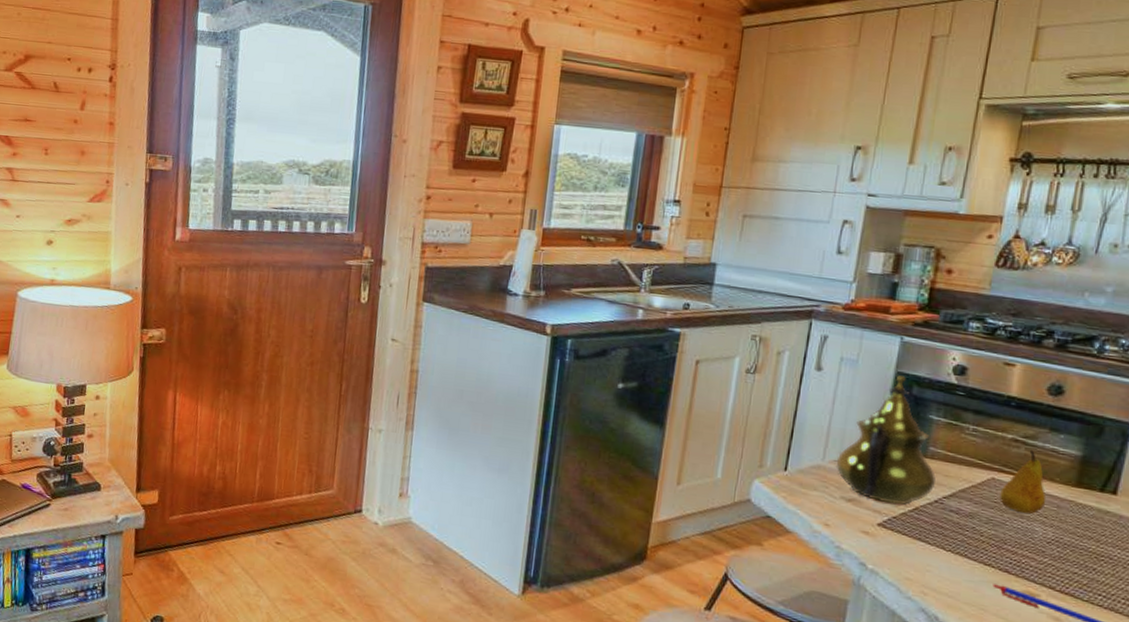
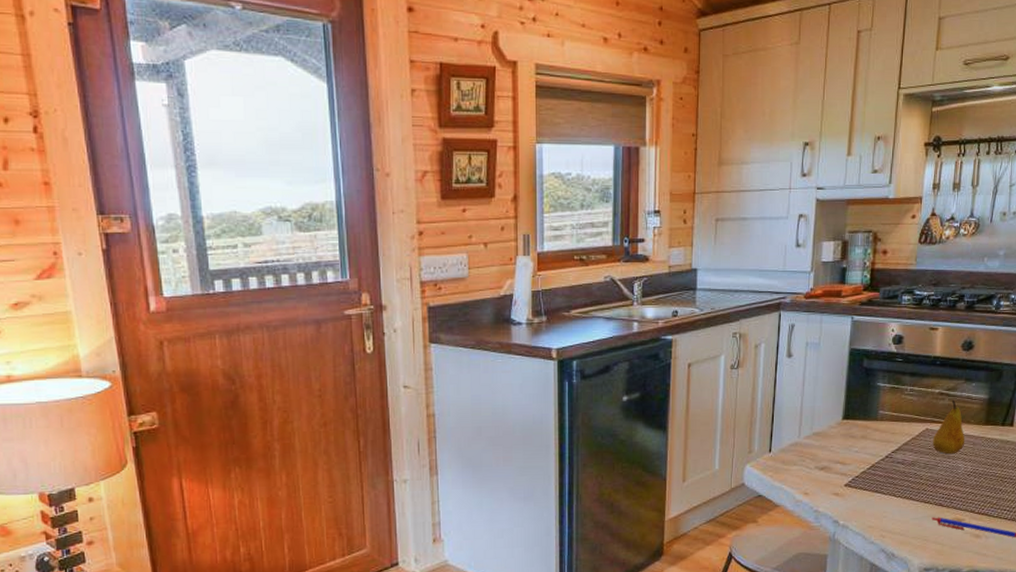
teapot: present [835,375,936,505] -> none [809,352,885,466]

